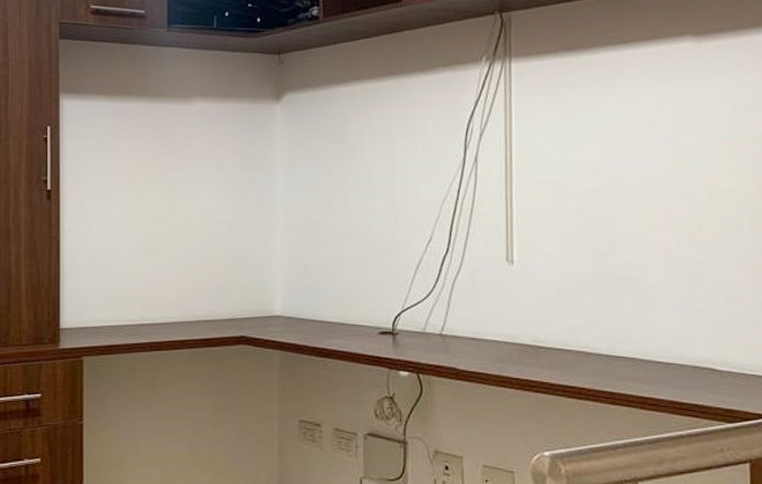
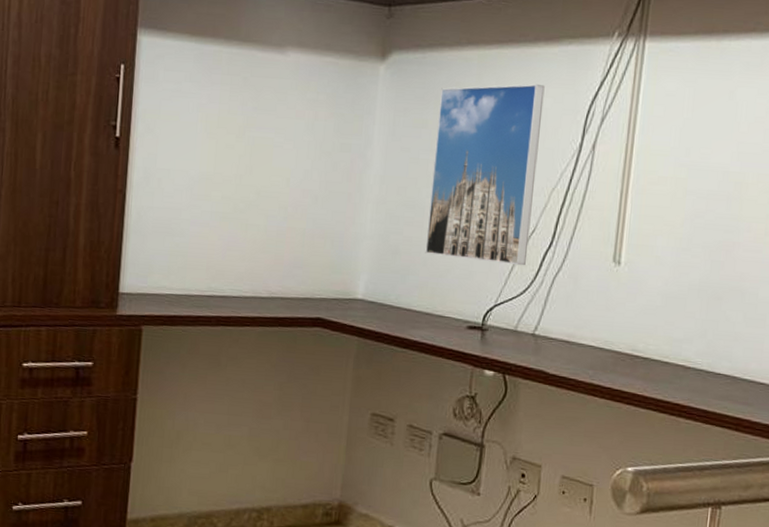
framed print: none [332,109,427,273] -> present [425,83,545,266]

